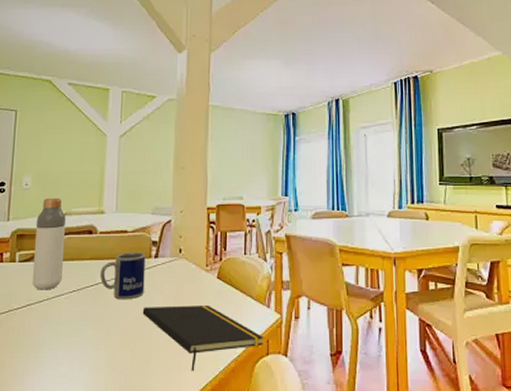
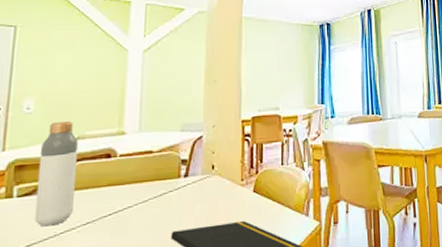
mug: present [100,252,146,300] -> none [120,172,174,227]

